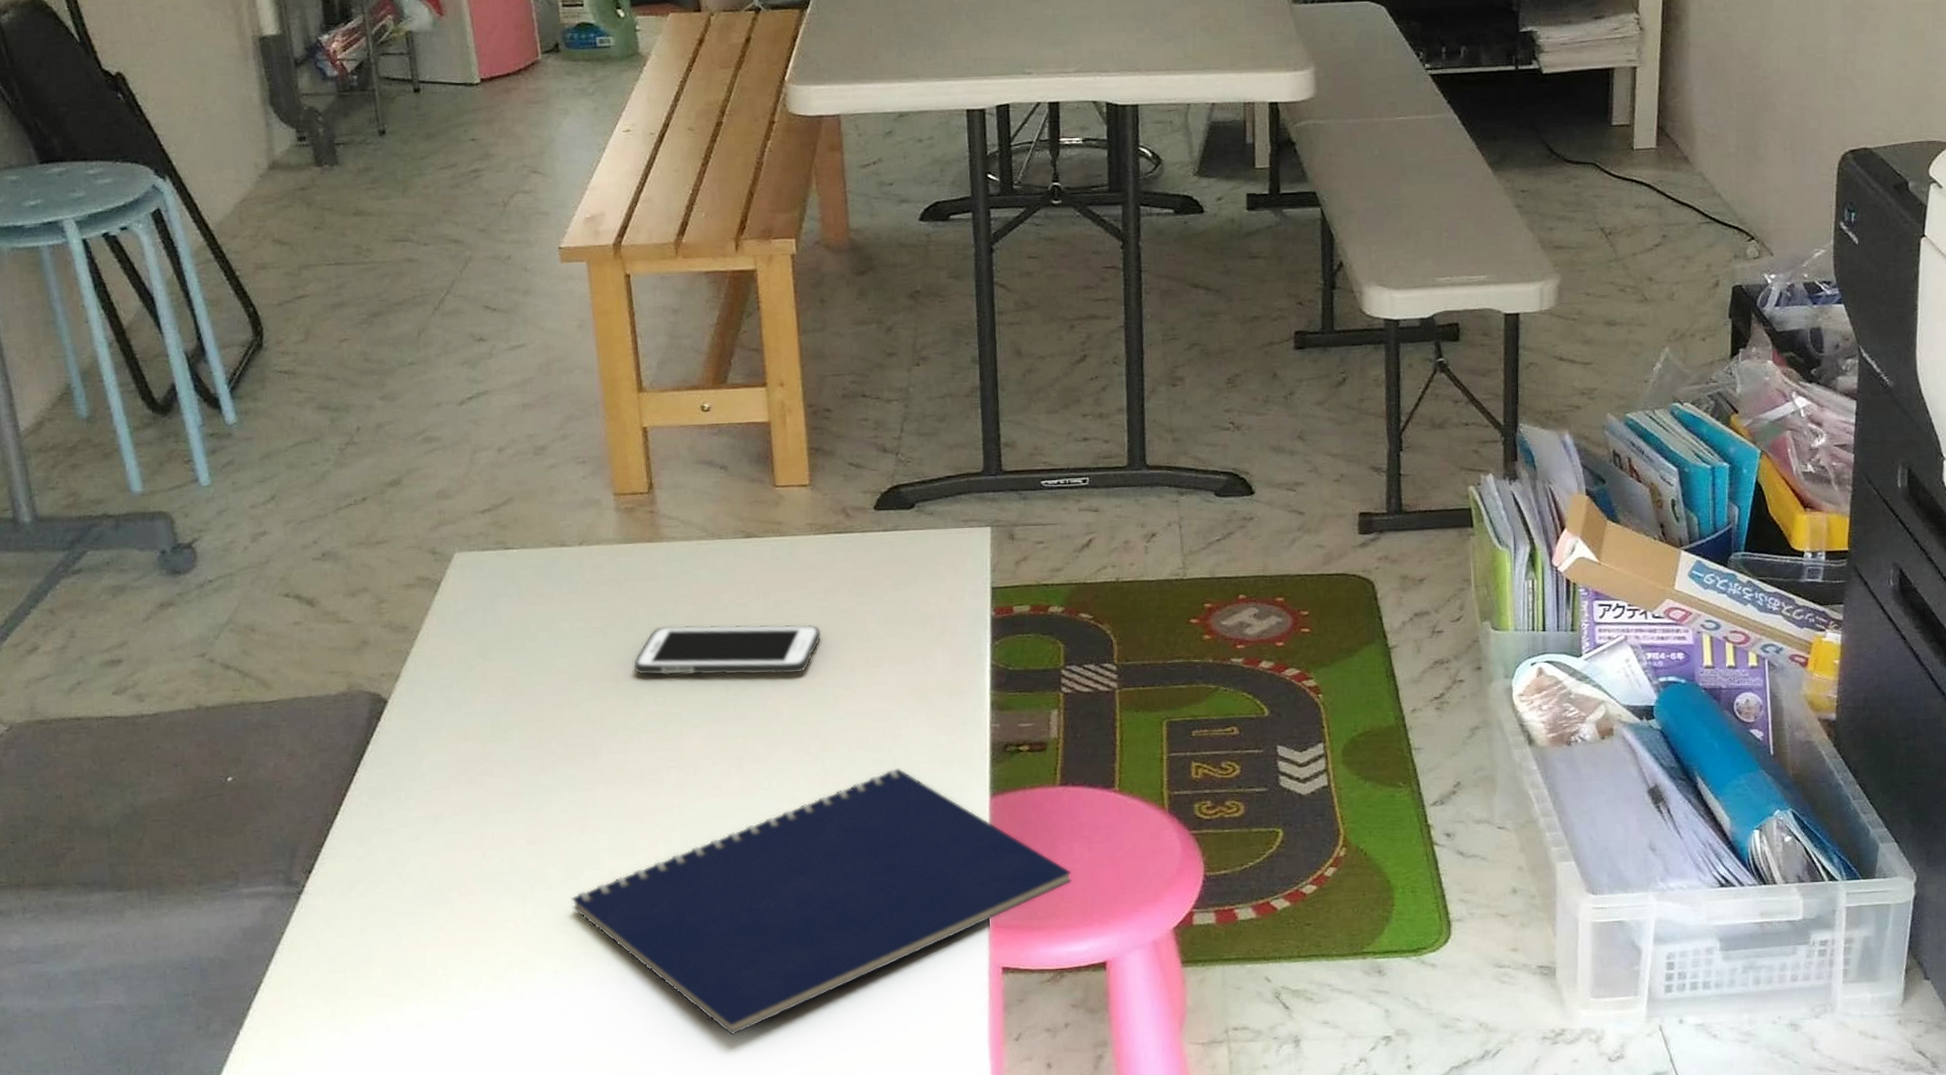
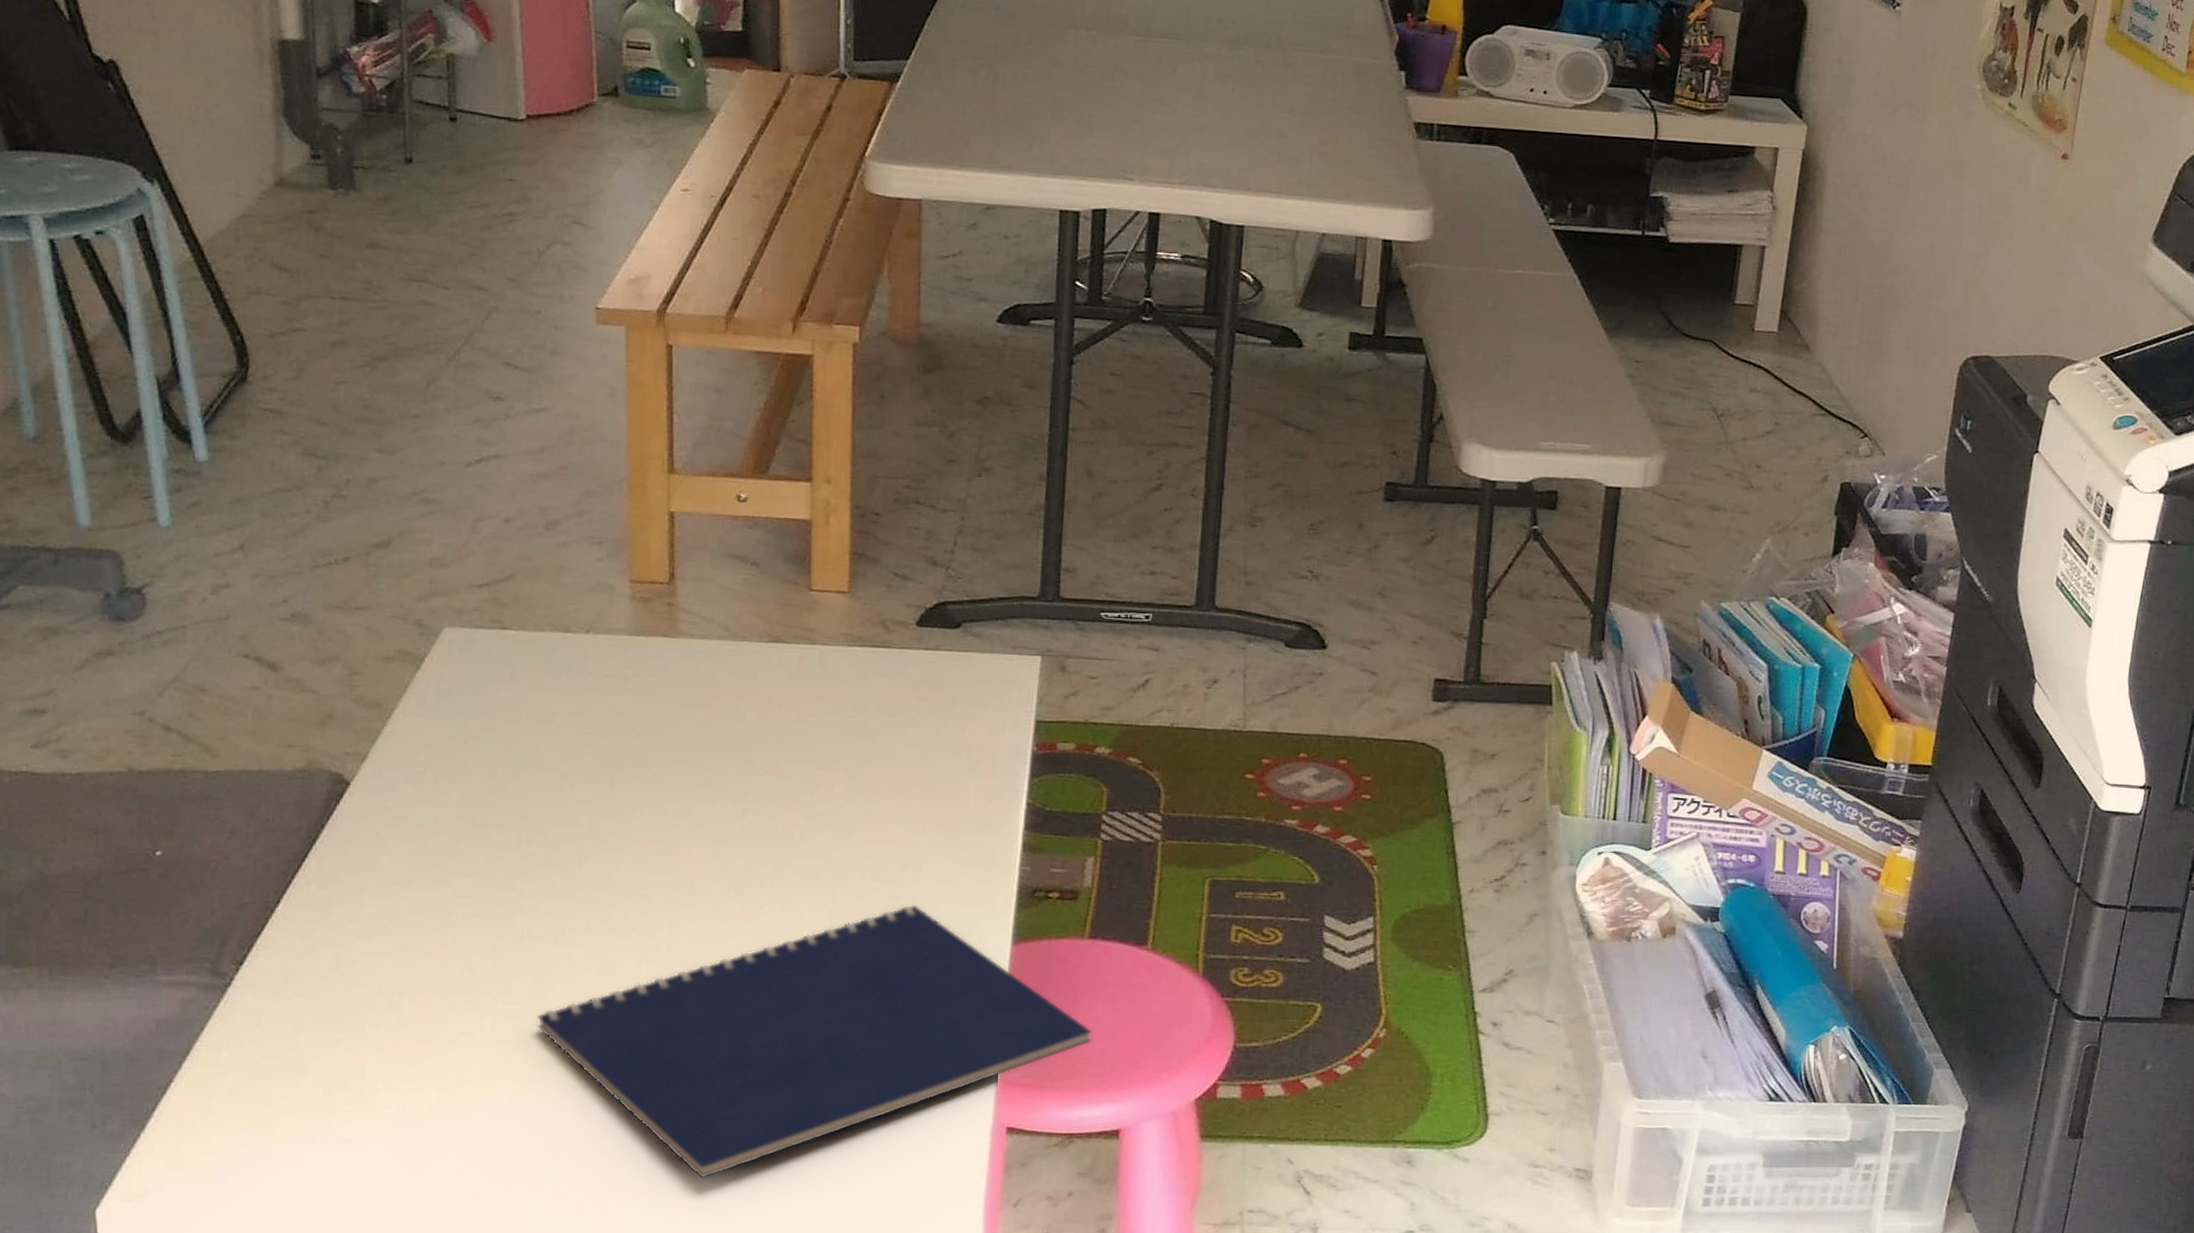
cell phone: present [634,624,822,675] -> none [634,729,846,793]

